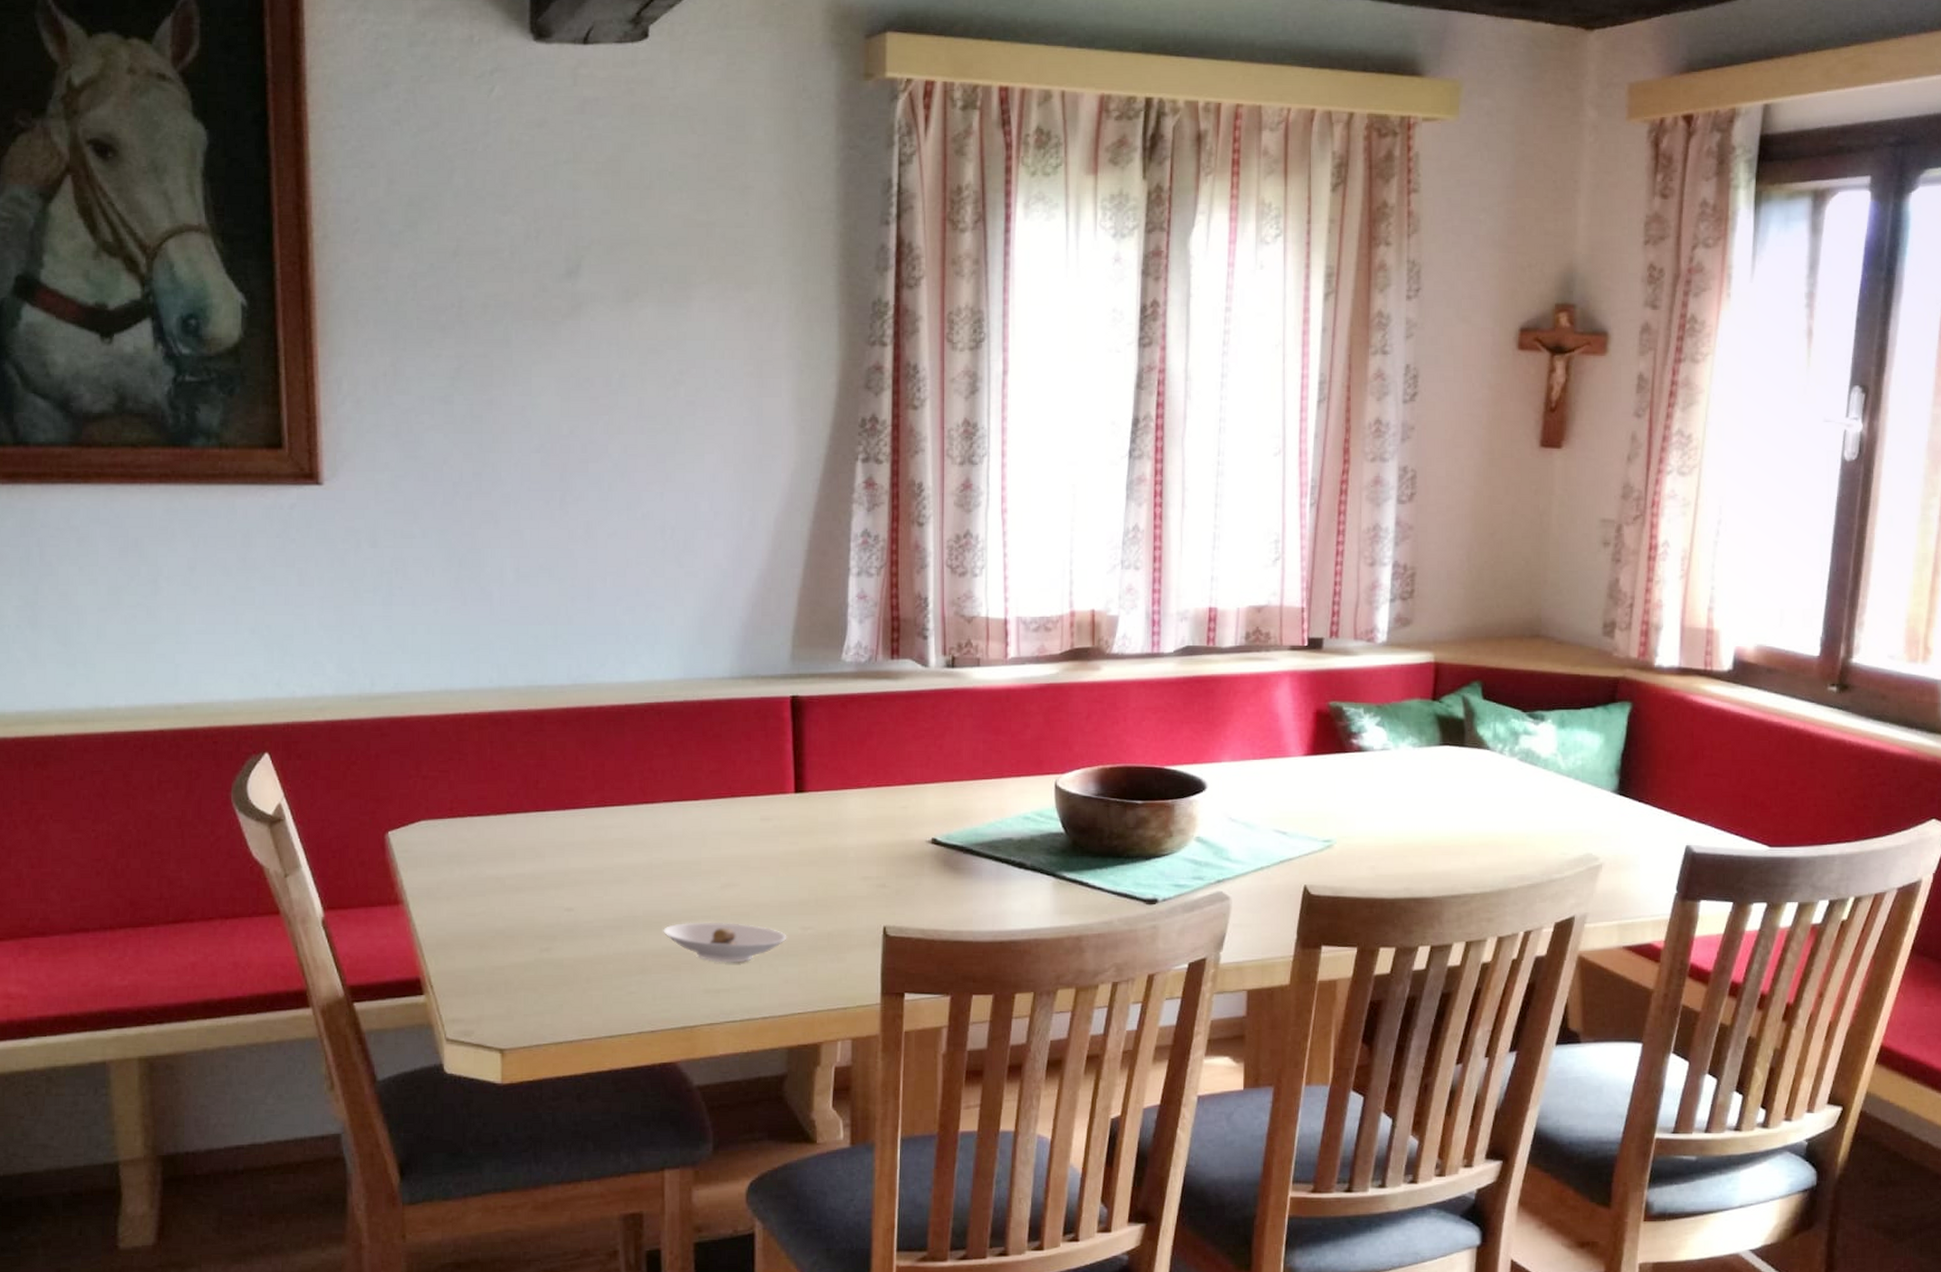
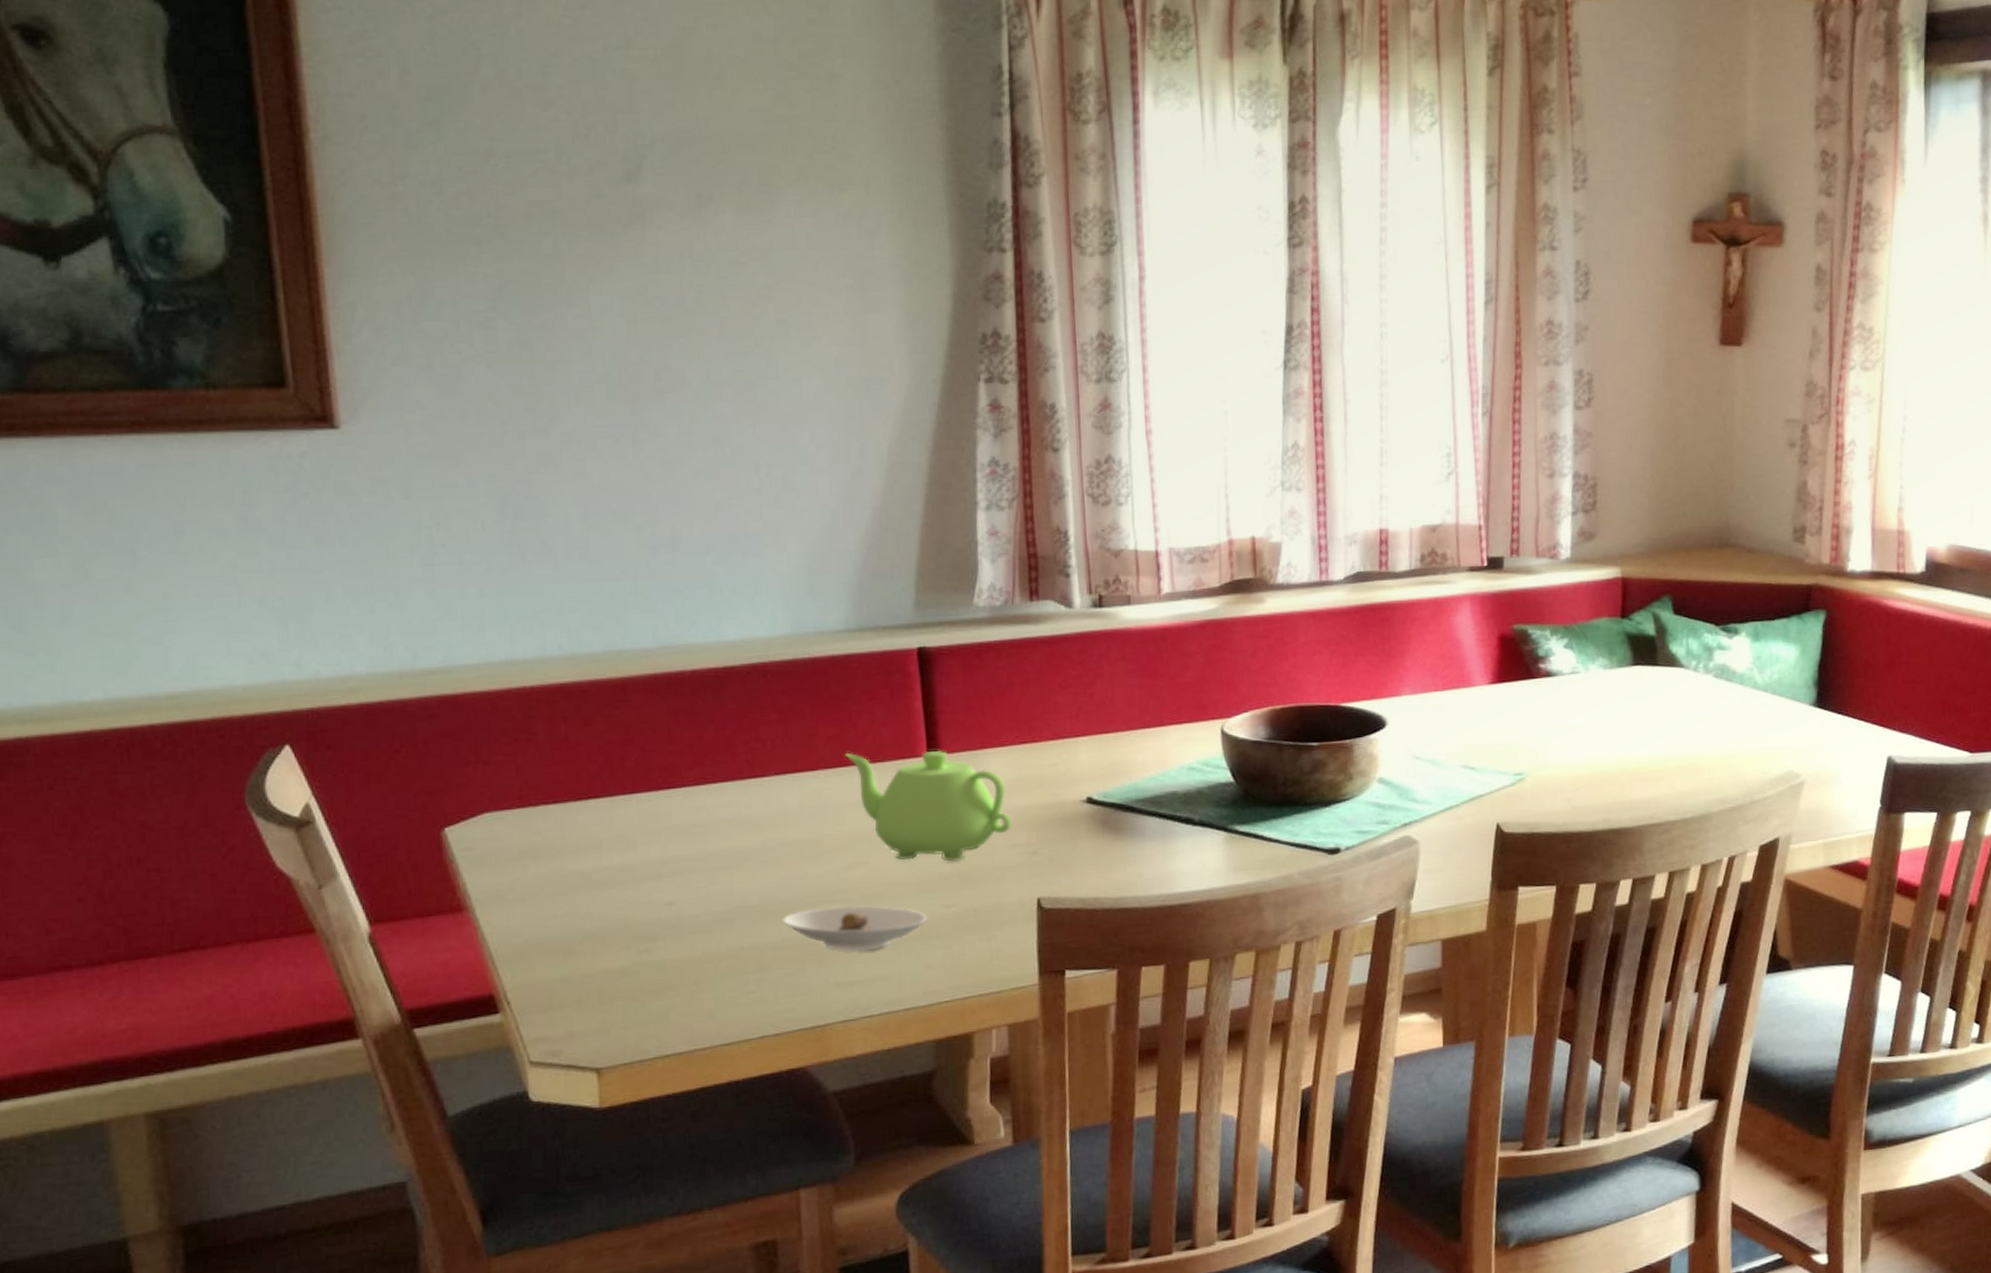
teapot: none [724,787,864,888] -> present [845,750,1011,862]

